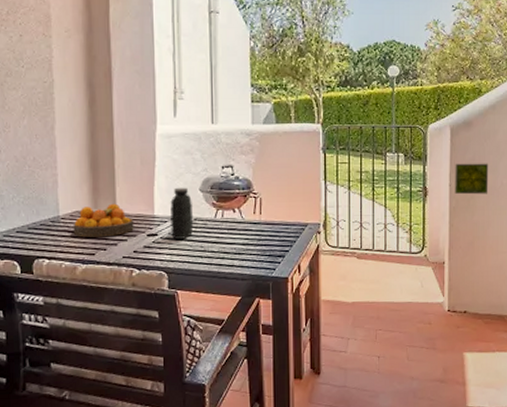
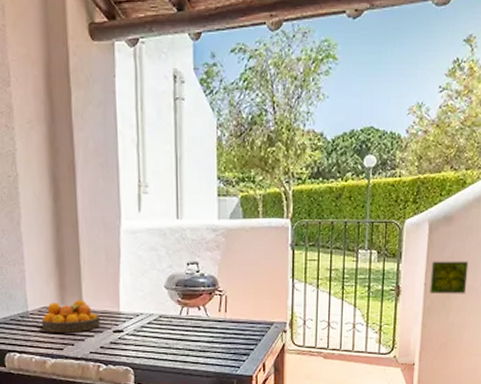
water jug: present [170,187,194,240] -> none [136,284,159,337]

